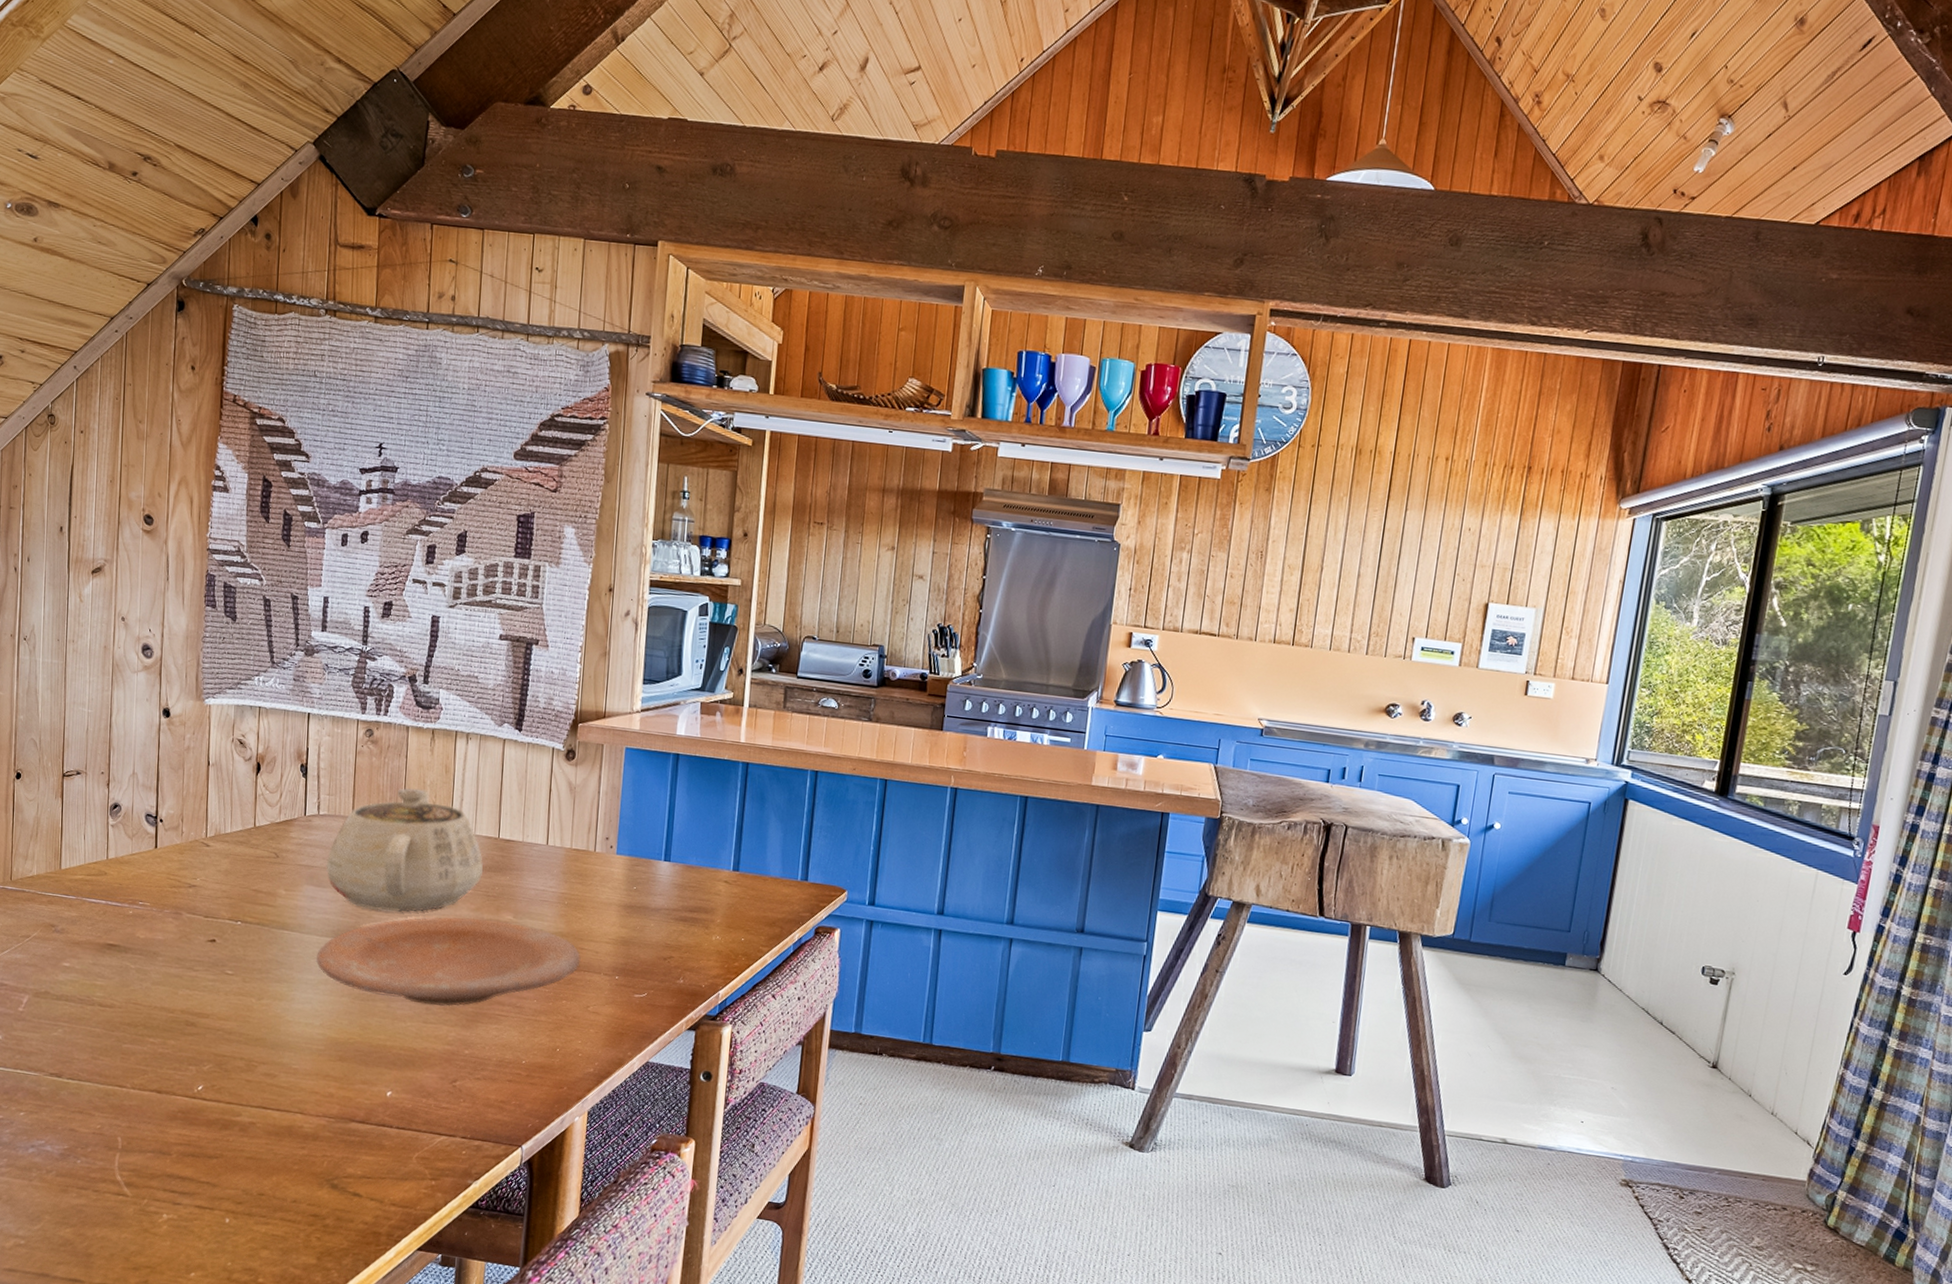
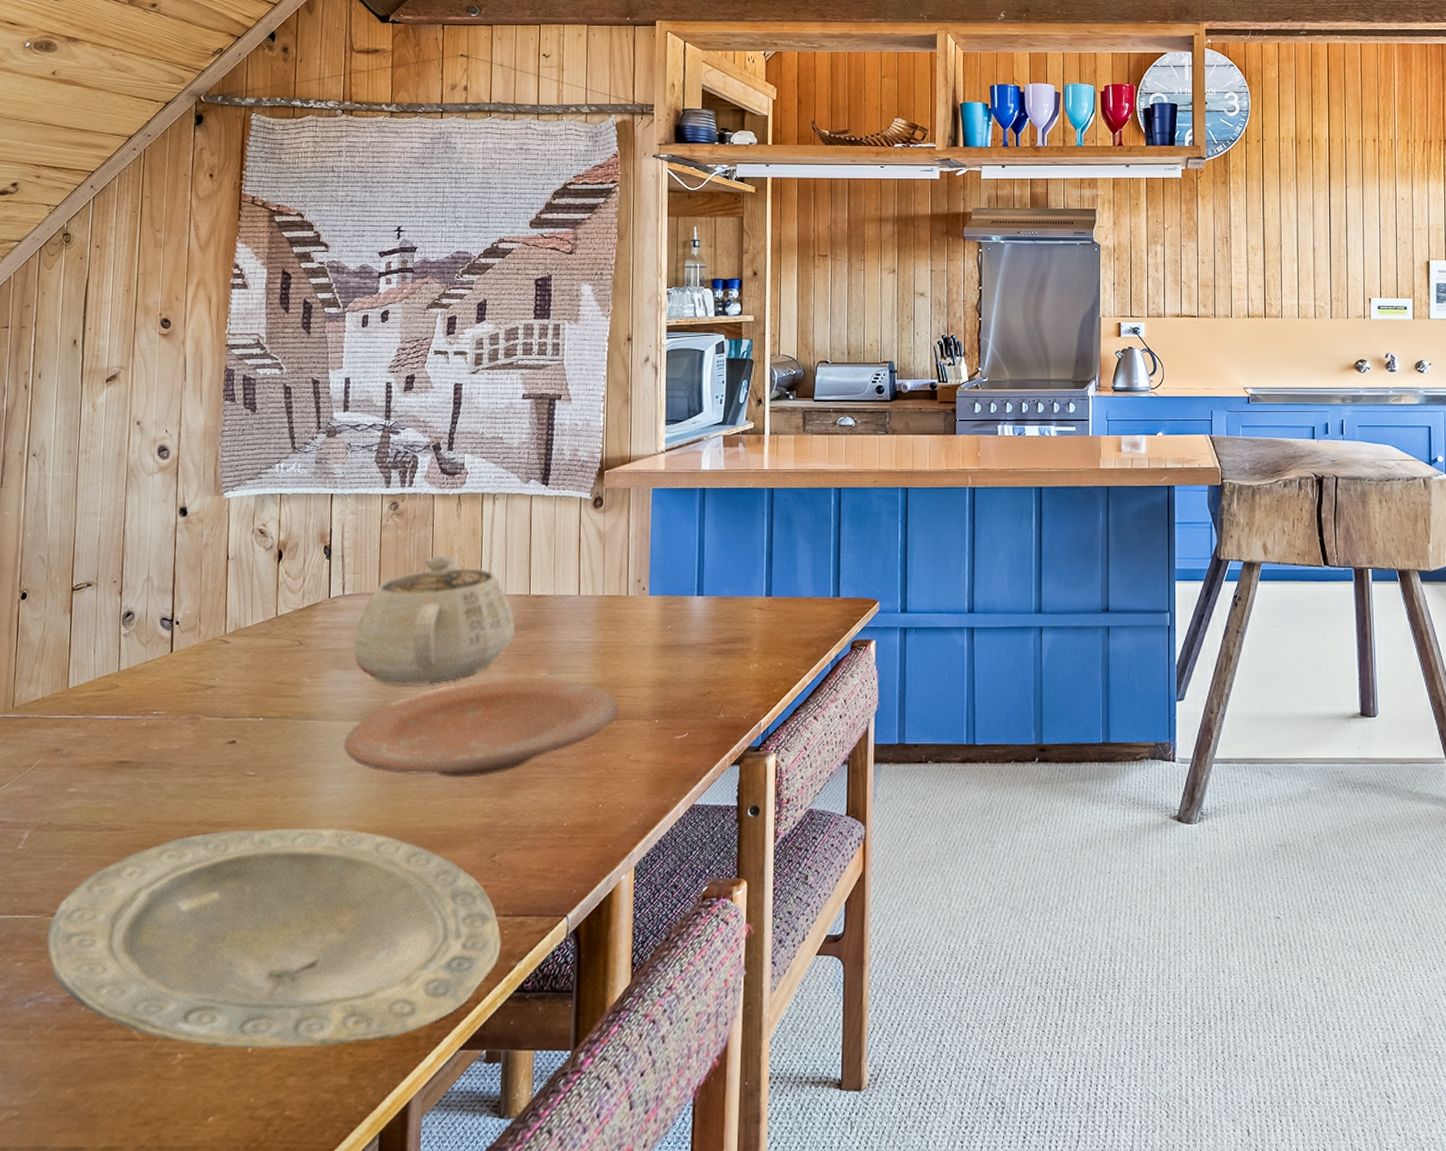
plate: none [45,1021,460,1231] -> present [46,828,502,1049]

